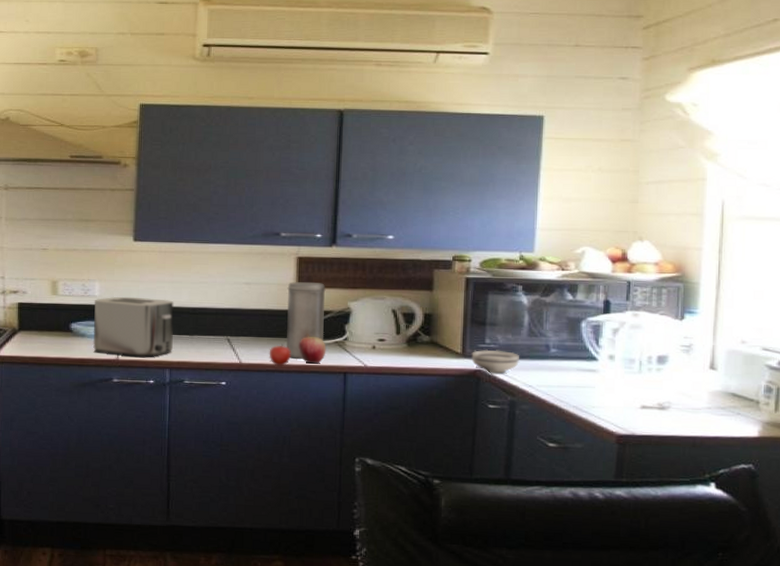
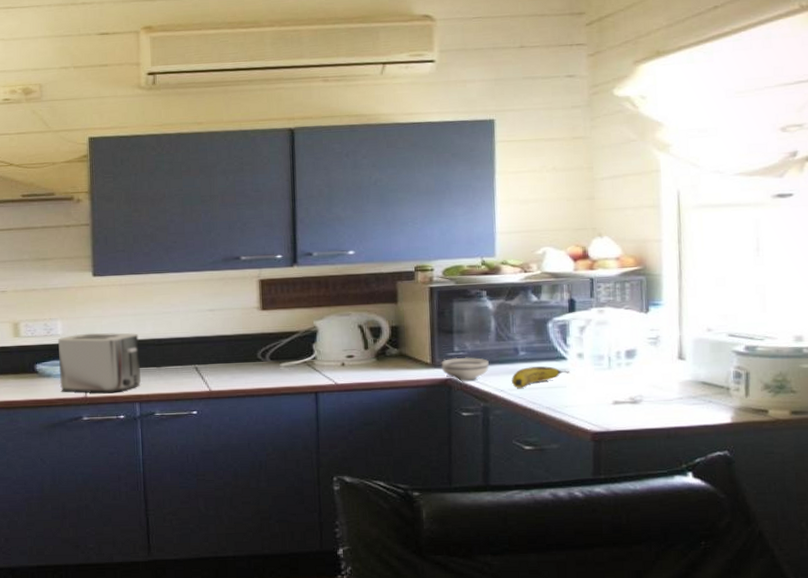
fruit: present [269,344,291,367] -> none [238,368,260,392]
canister: present [286,282,326,359] -> none [251,304,293,382]
apple: present [299,333,326,364] -> none [267,356,296,386]
fruit: none [541,365,600,385] -> present [512,366,571,388]

